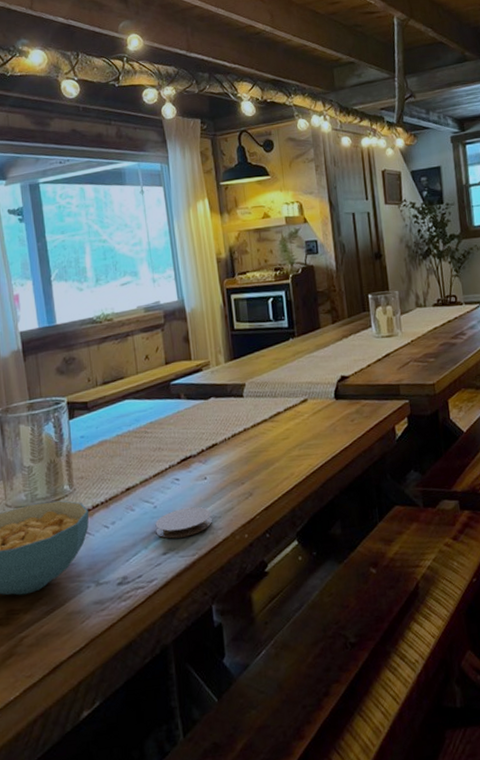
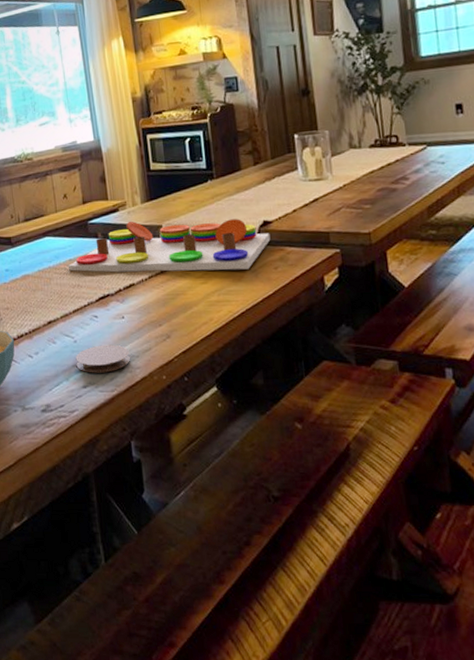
board game: none [148,375,348,434] -> present [68,219,271,273]

